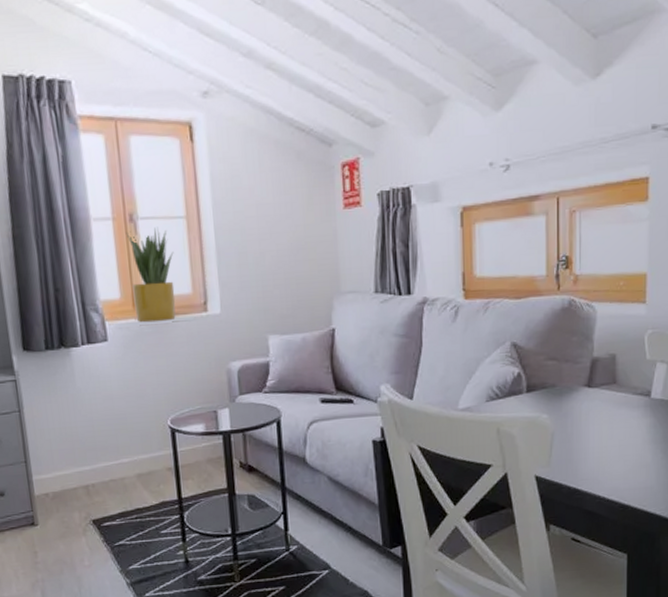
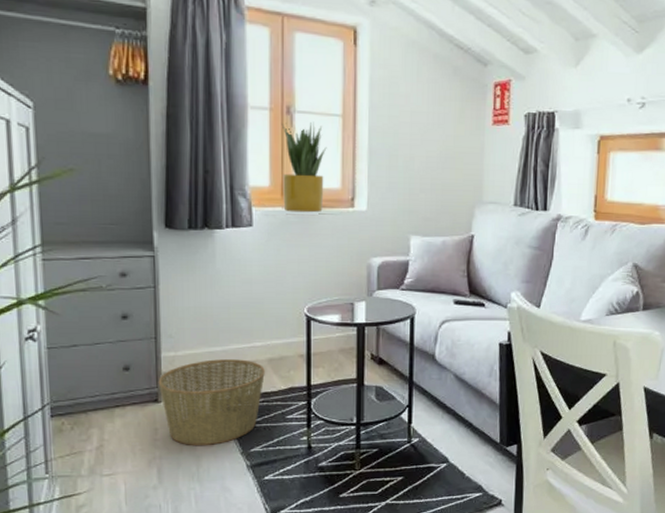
basket: none [32,477,135,567] -> present [158,359,265,445]

